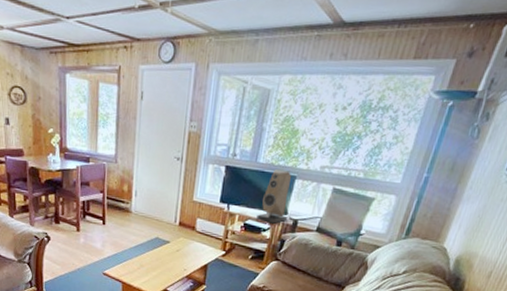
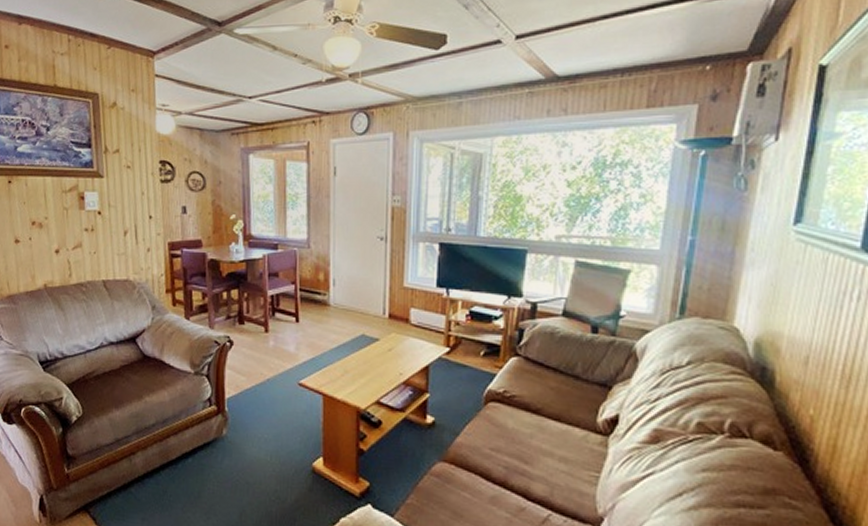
speaker: present [256,169,292,224] -> none [484,243,524,309]

